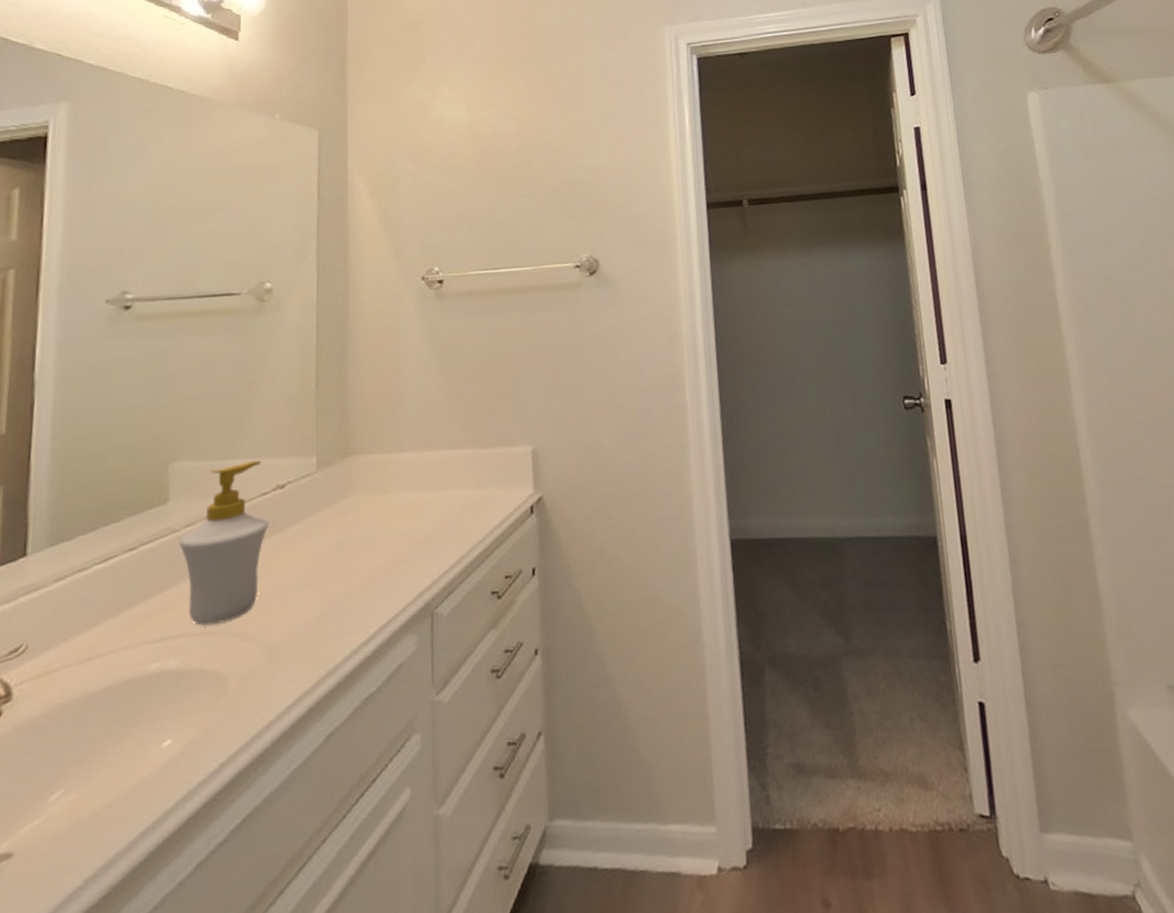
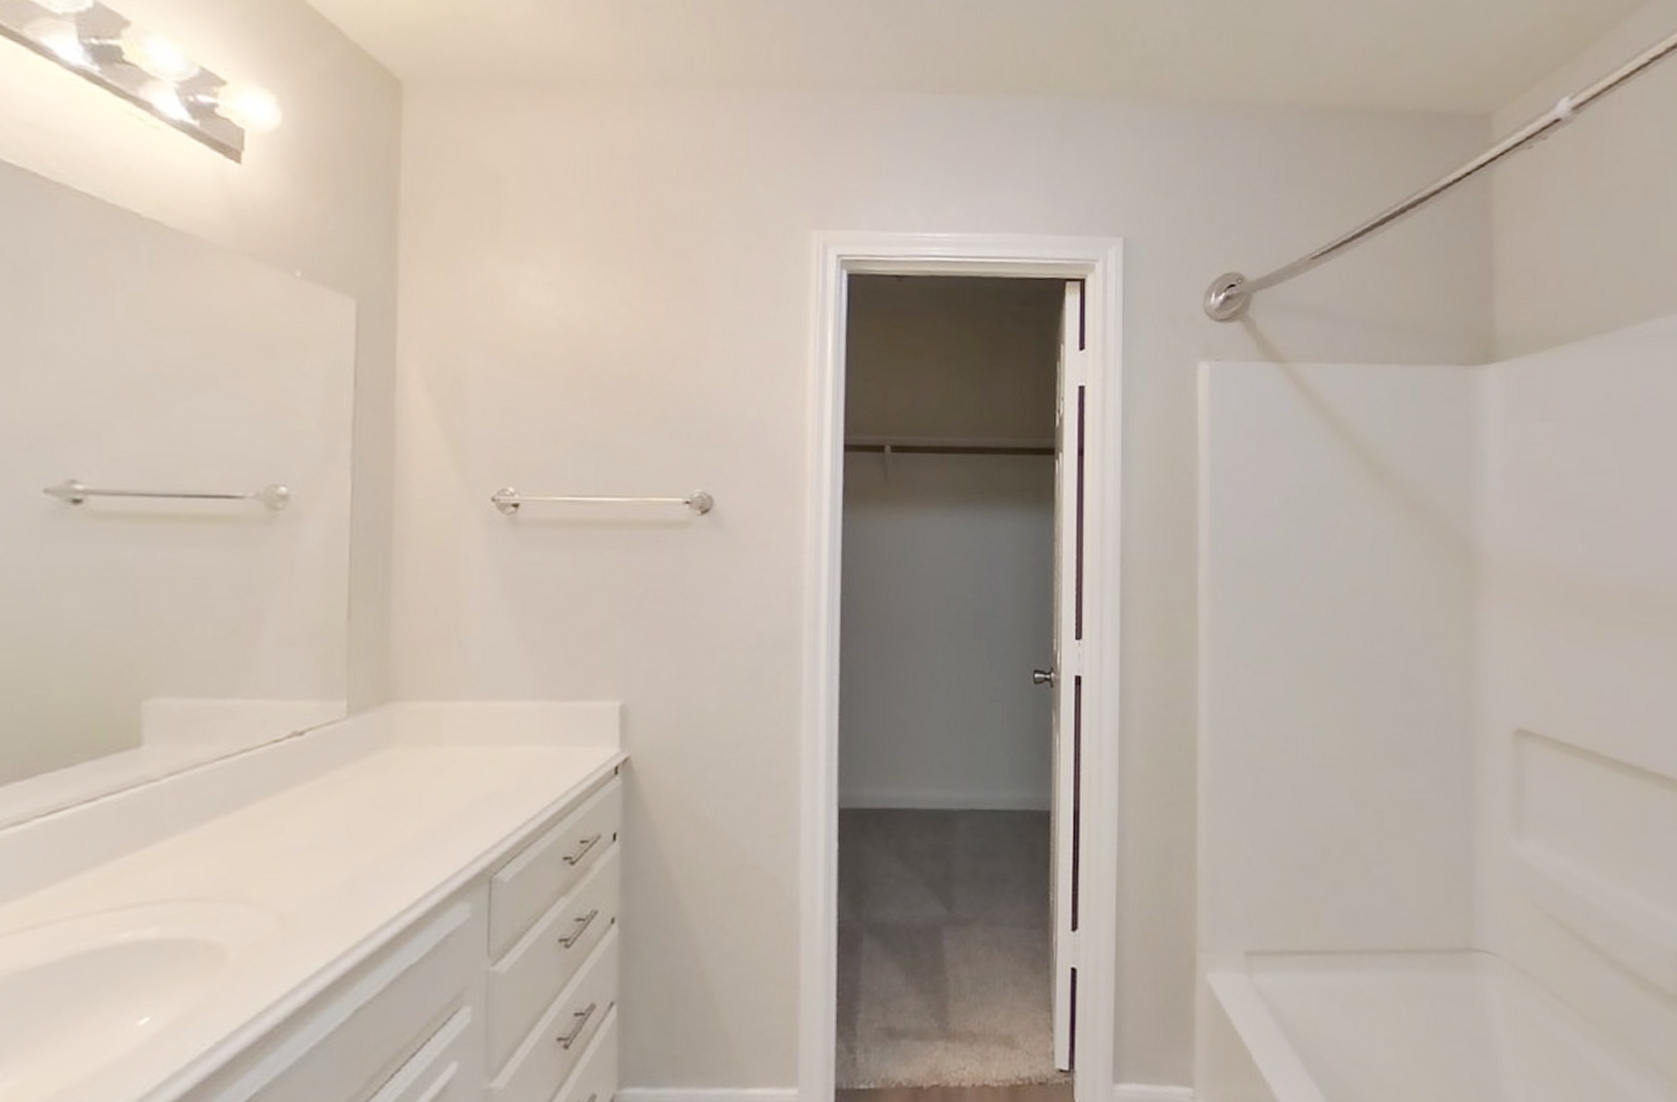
soap bottle: present [179,460,270,626] -> none [158,701,283,890]

